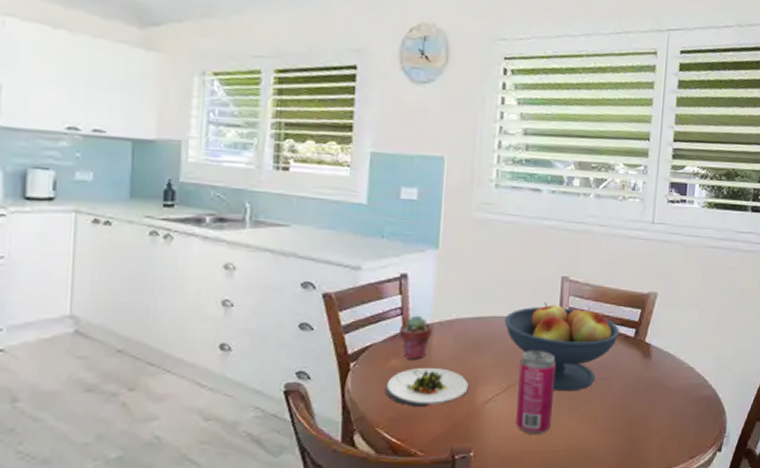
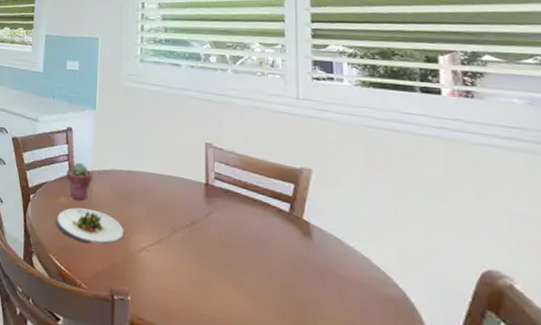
fruit bowl: present [504,302,620,392] -> none [154,164,272,258]
beverage can: present [516,350,556,434] -> none [169,208,206,295]

